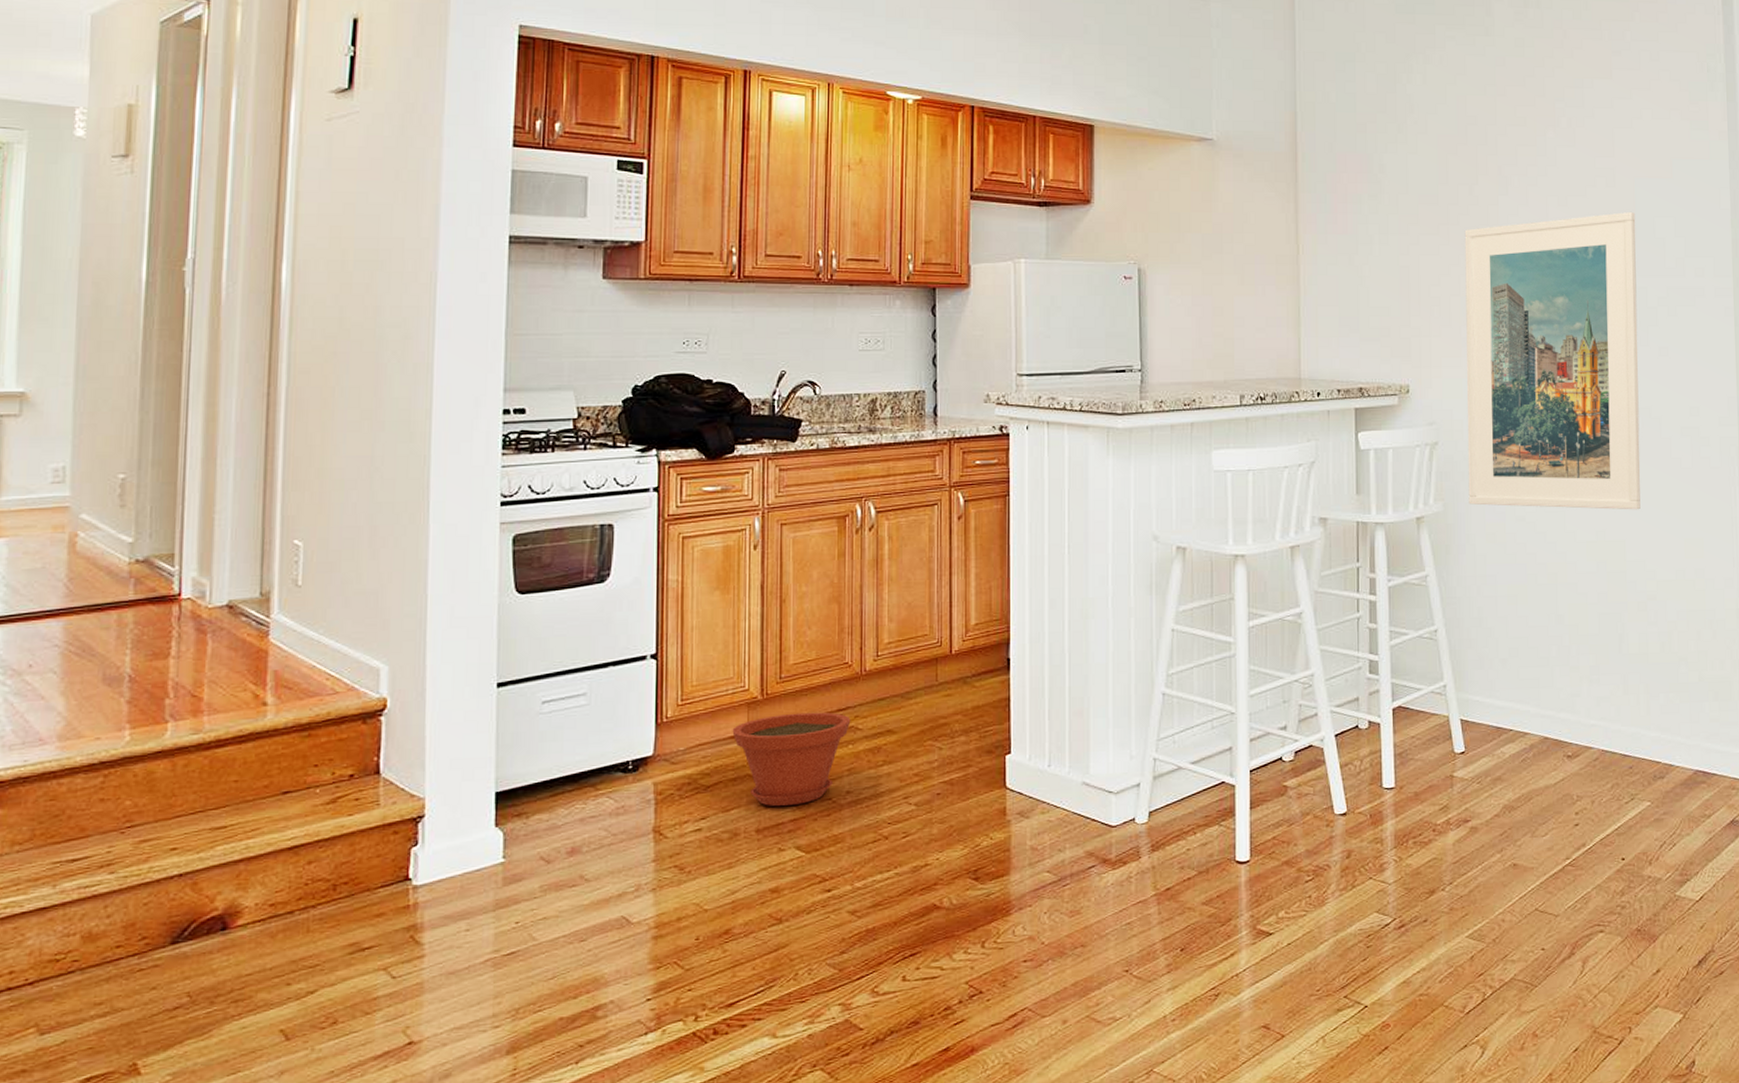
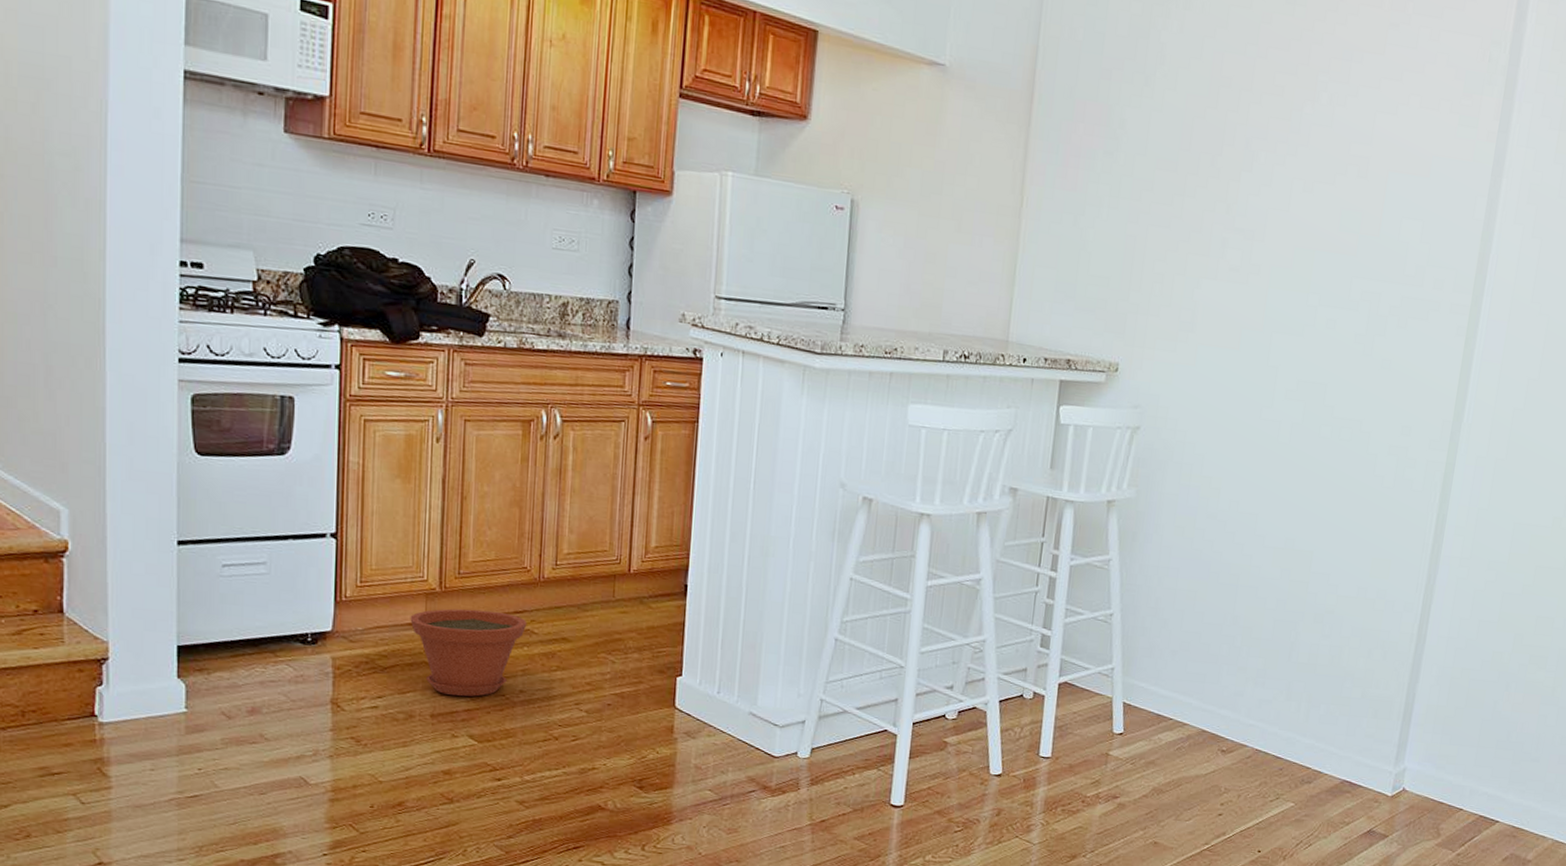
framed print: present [1464,212,1641,510] -> none [1162,204,1383,523]

